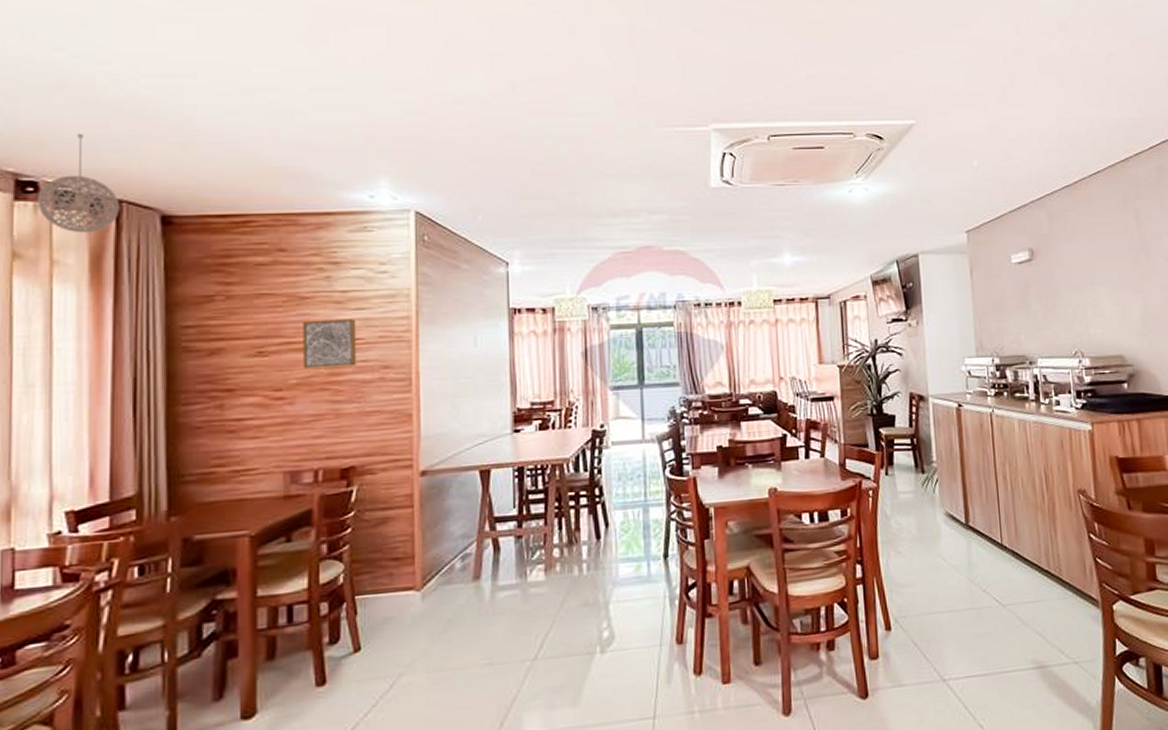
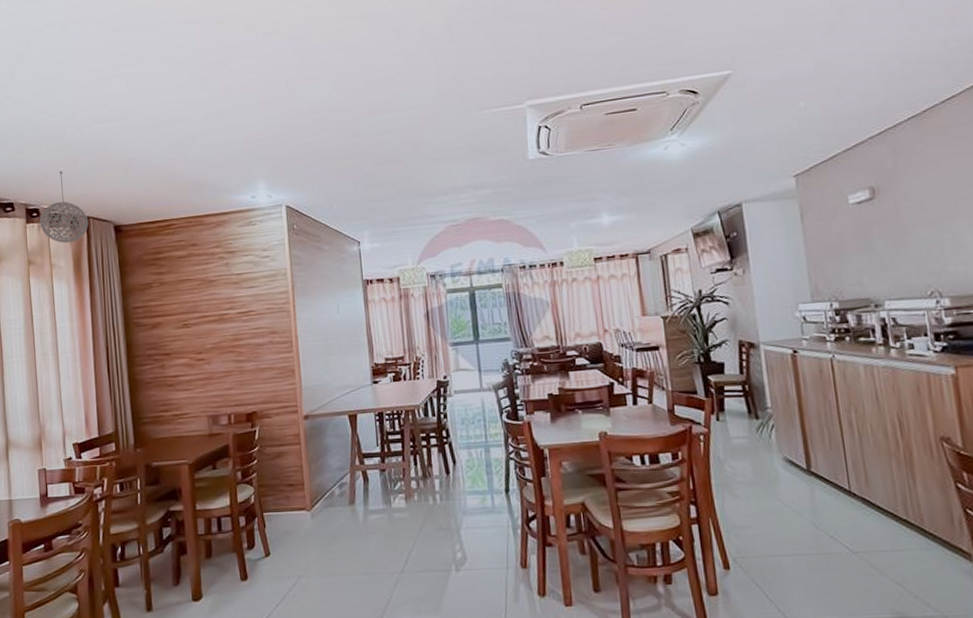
wall art: present [303,318,357,369] -> none [212,295,252,336]

